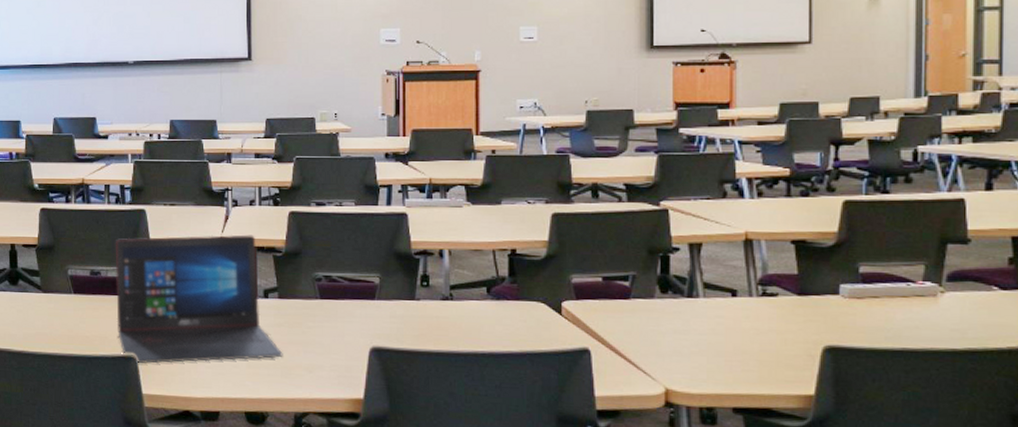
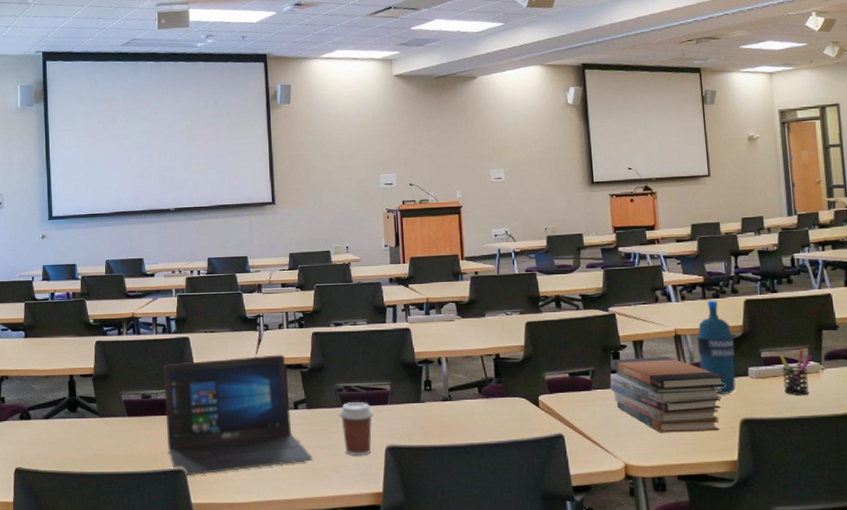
coffee cup: none [316,294,359,356] -> present [338,402,374,456]
book stack: none [655,263,807,358] -> present [610,357,726,433]
water bottle: none [773,198,824,315] -> present [696,300,736,394]
pen holder: none [885,266,929,323] -> present [780,349,812,395]

